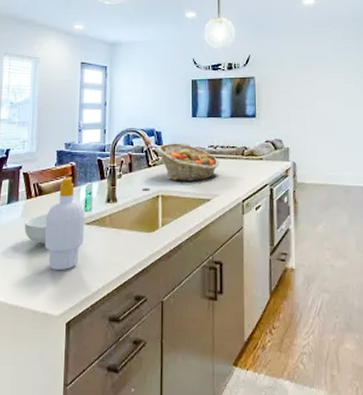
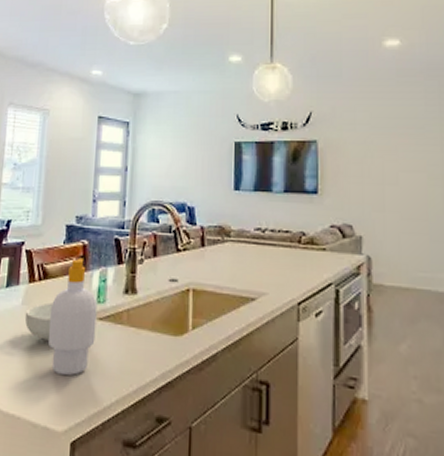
fruit basket: present [157,143,219,181] -> none [188,222,268,274]

